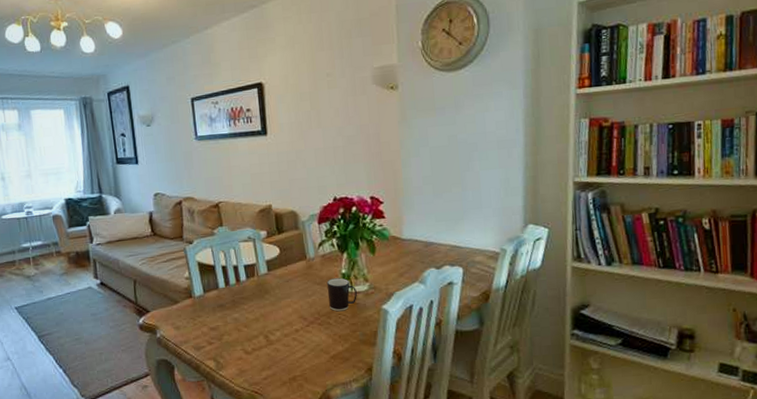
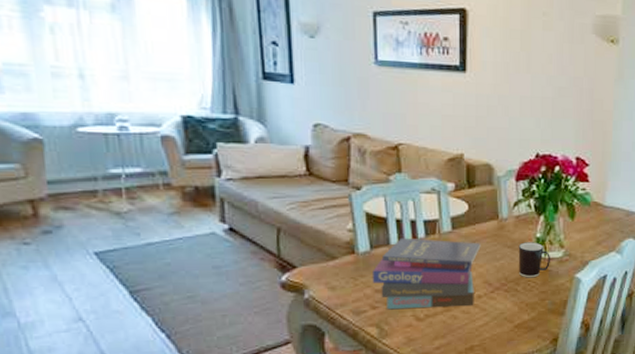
books: none [207,281,294,345] -> present [372,238,481,310]

